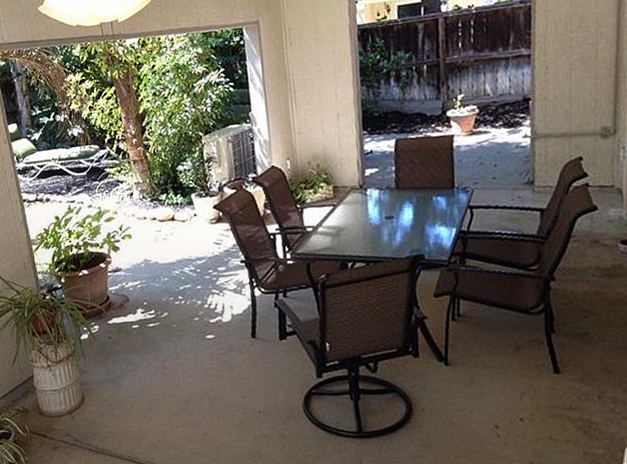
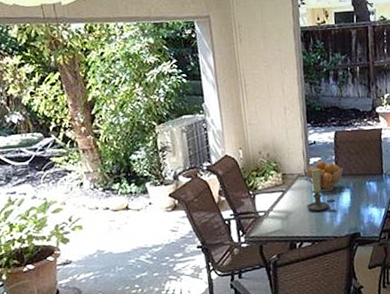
fruit basket: none [360,172,405,206] -> present [305,160,343,191]
candle holder: none [360,180,387,229] -> present [306,168,329,212]

